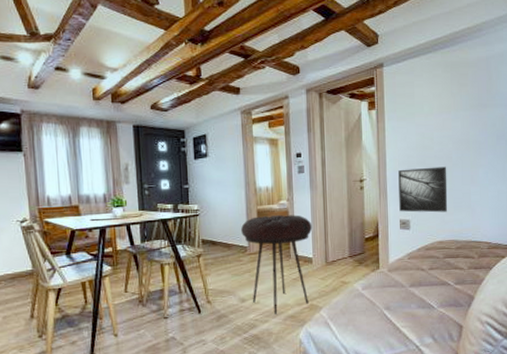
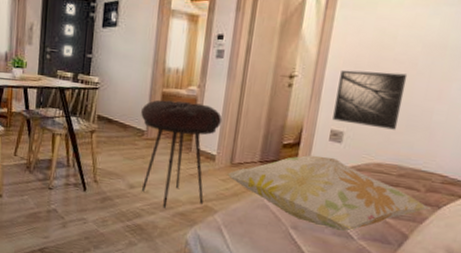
decorative pillow: none [323,242,485,304] -> present [225,155,431,232]

